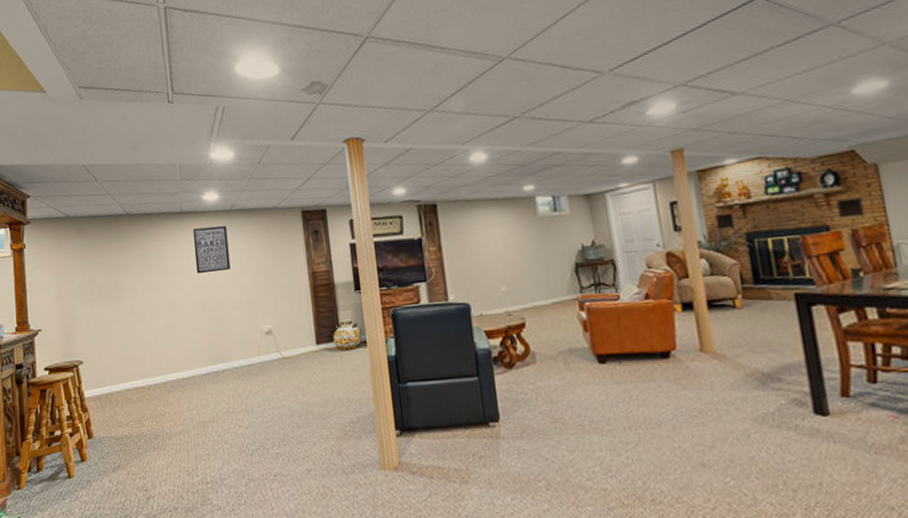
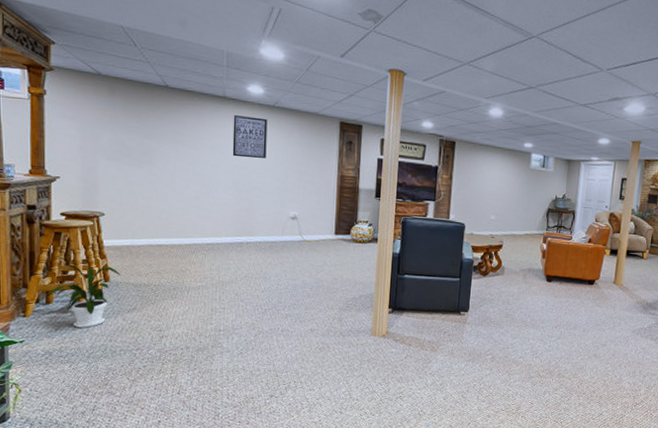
house plant: none [37,420,103,497] -> present [47,264,121,329]

